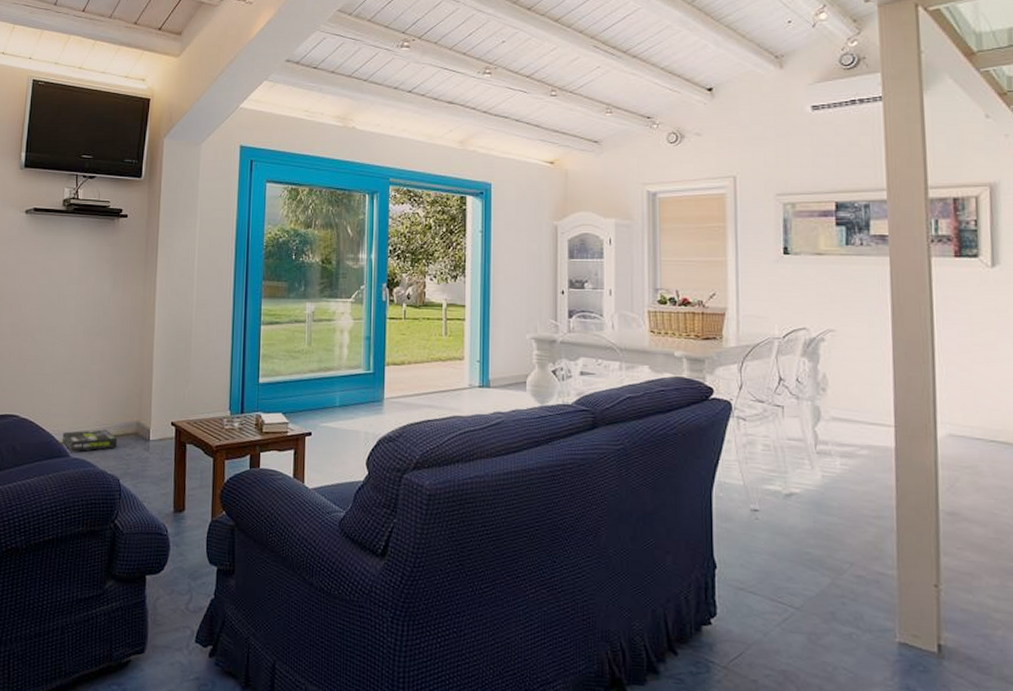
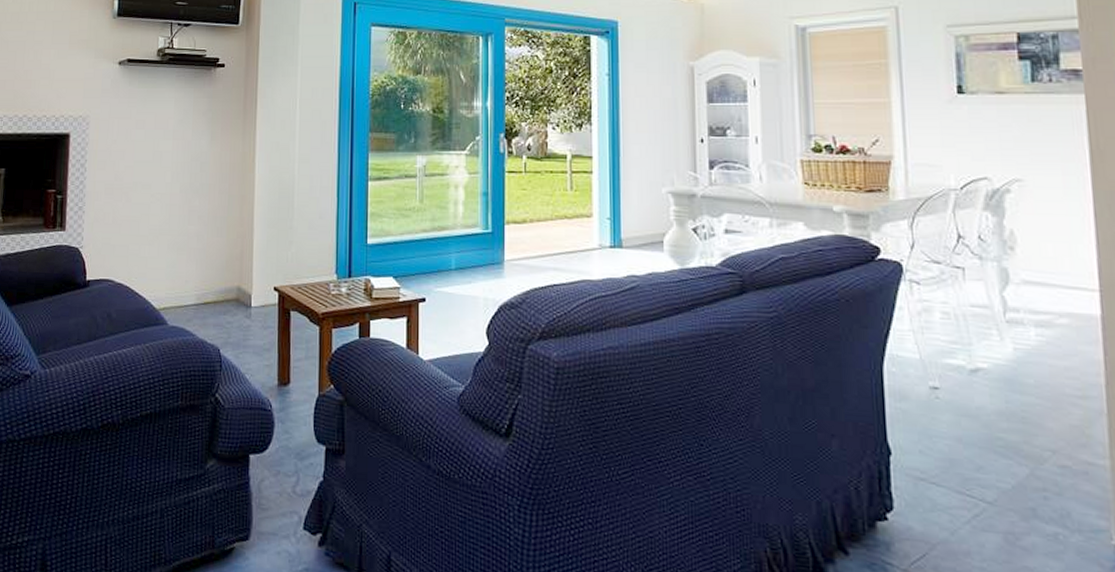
box: present [62,429,118,452] -> none [159,295,218,319]

